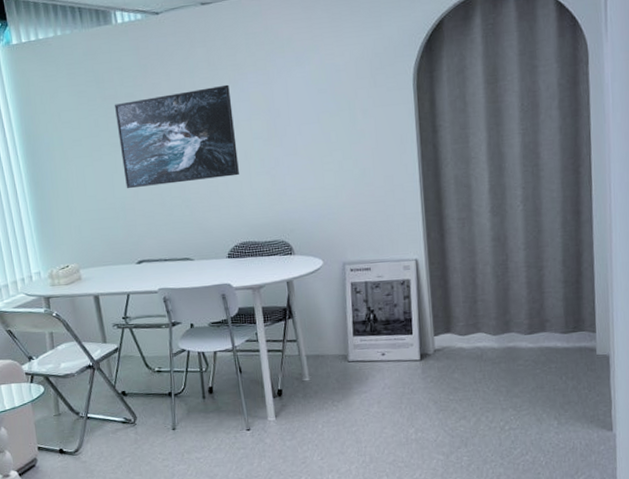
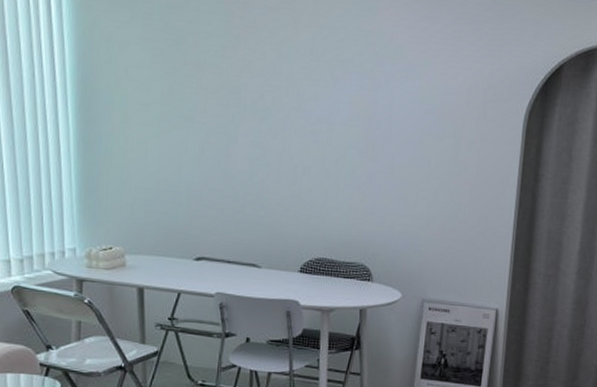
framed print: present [114,84,239,189] -> none [194,72,330,184]

